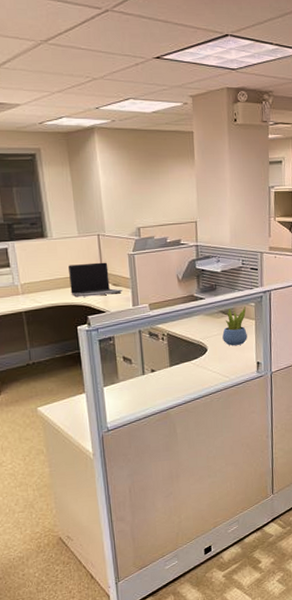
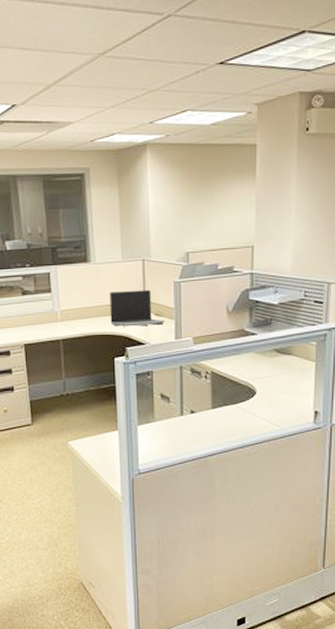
succulent plant: present [222,305,247,346] -> none [275,344,305,391]

